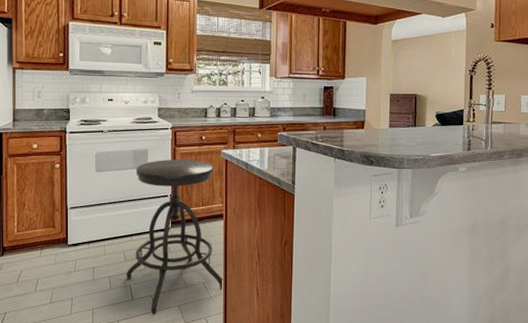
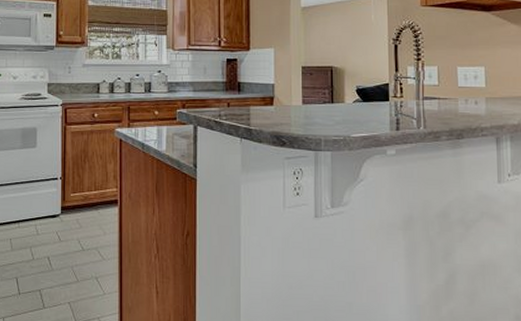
stool: present [126,159,224,315] -> none [12,138,119,312]

